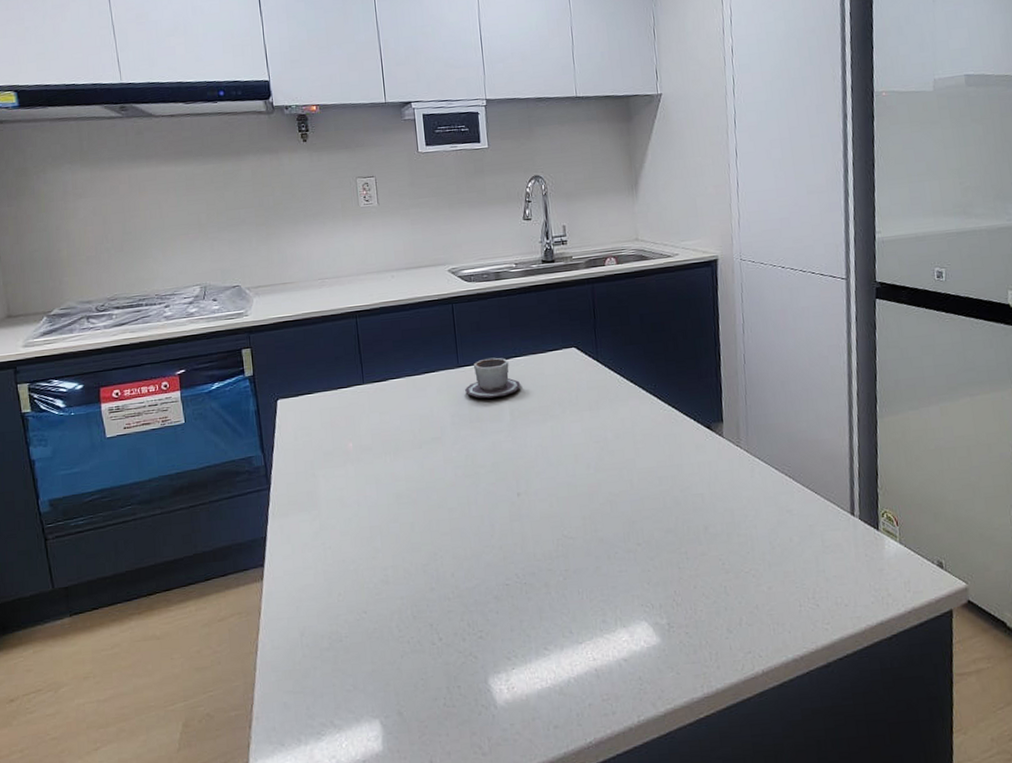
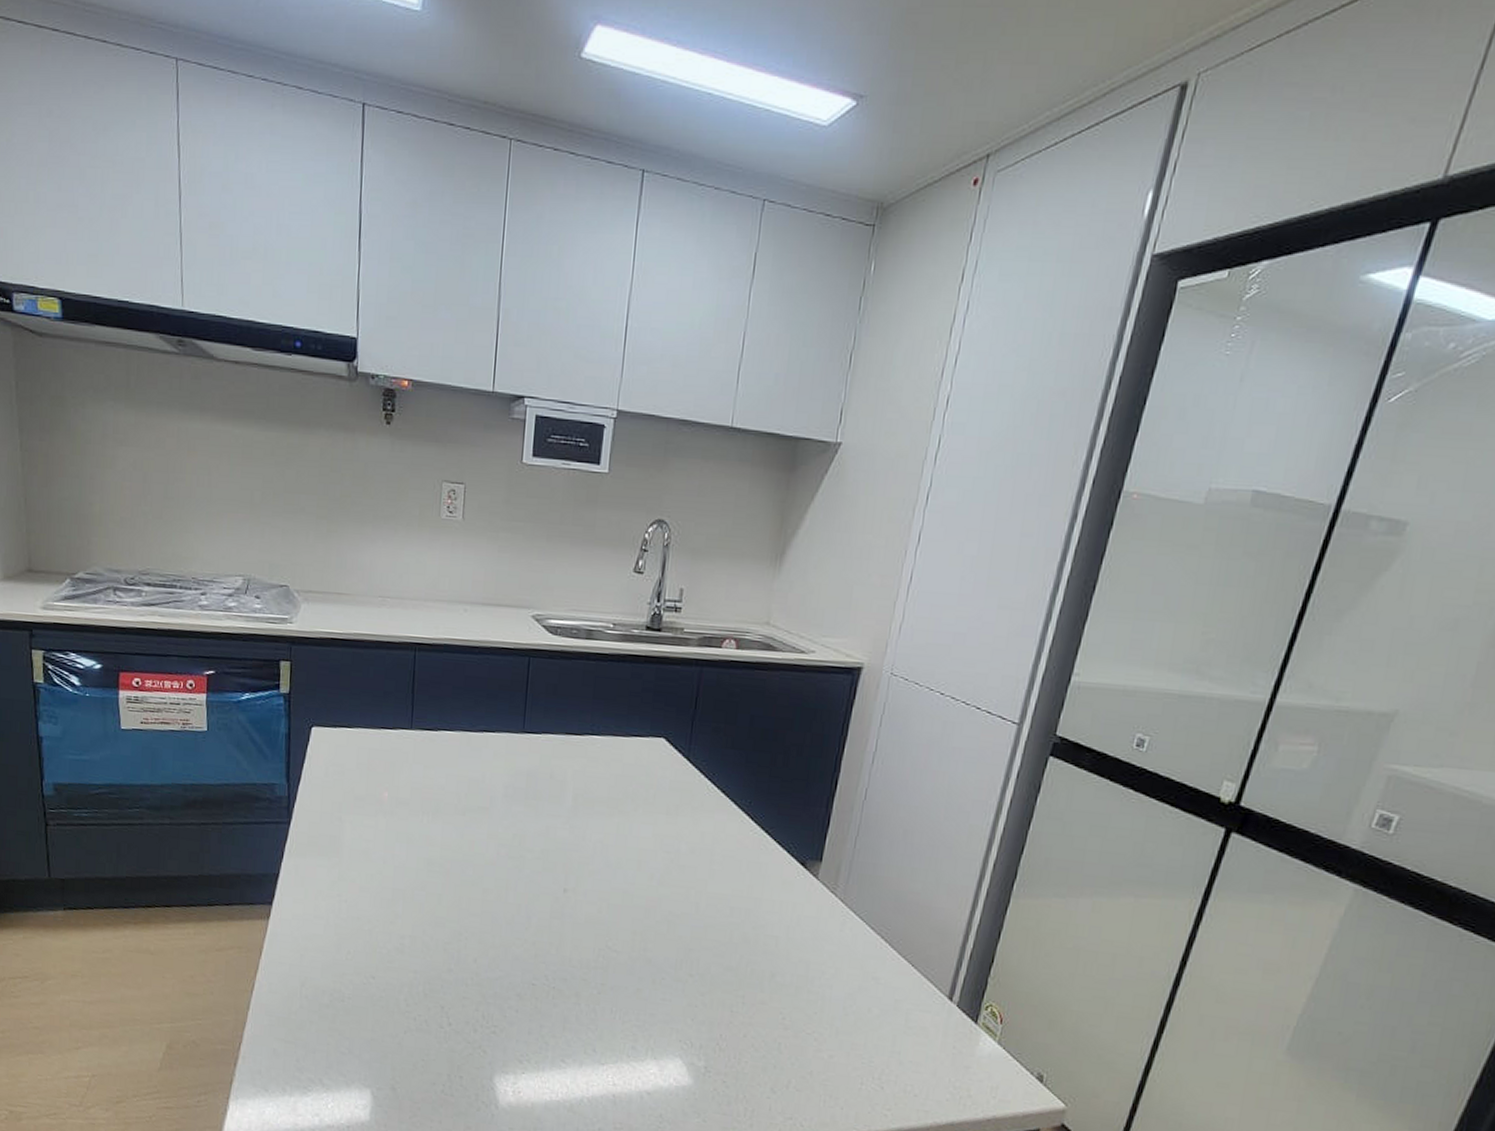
cup: present [465,357,521,399] -> none [526,729,592,777]

